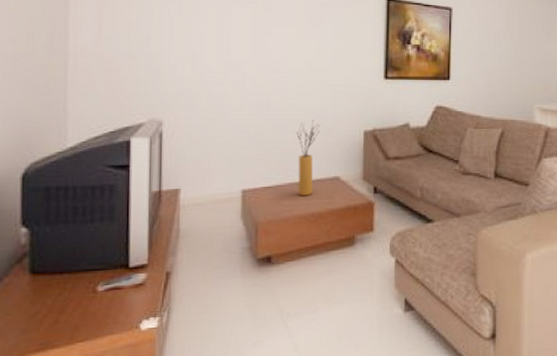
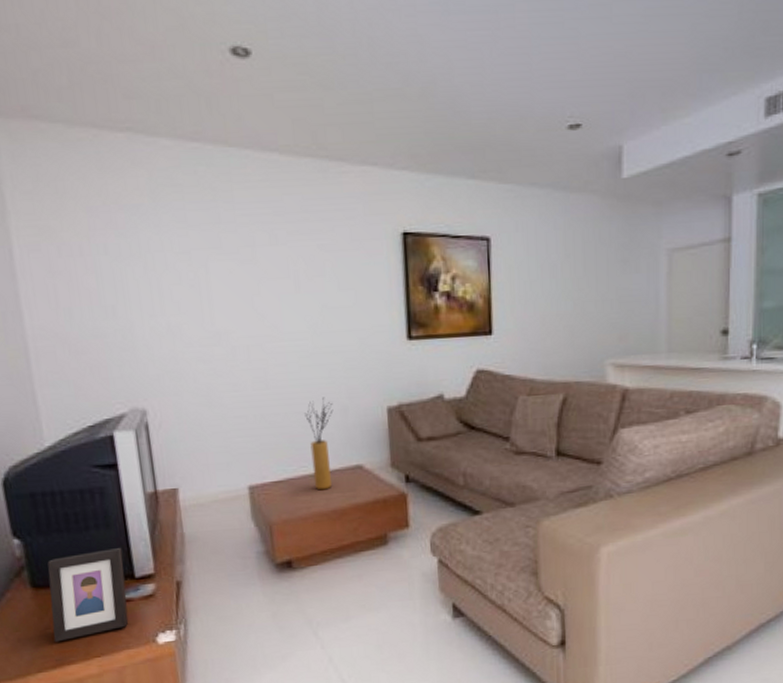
picture frame: none [42,239,121,327] -> present [47,547,129,643]

